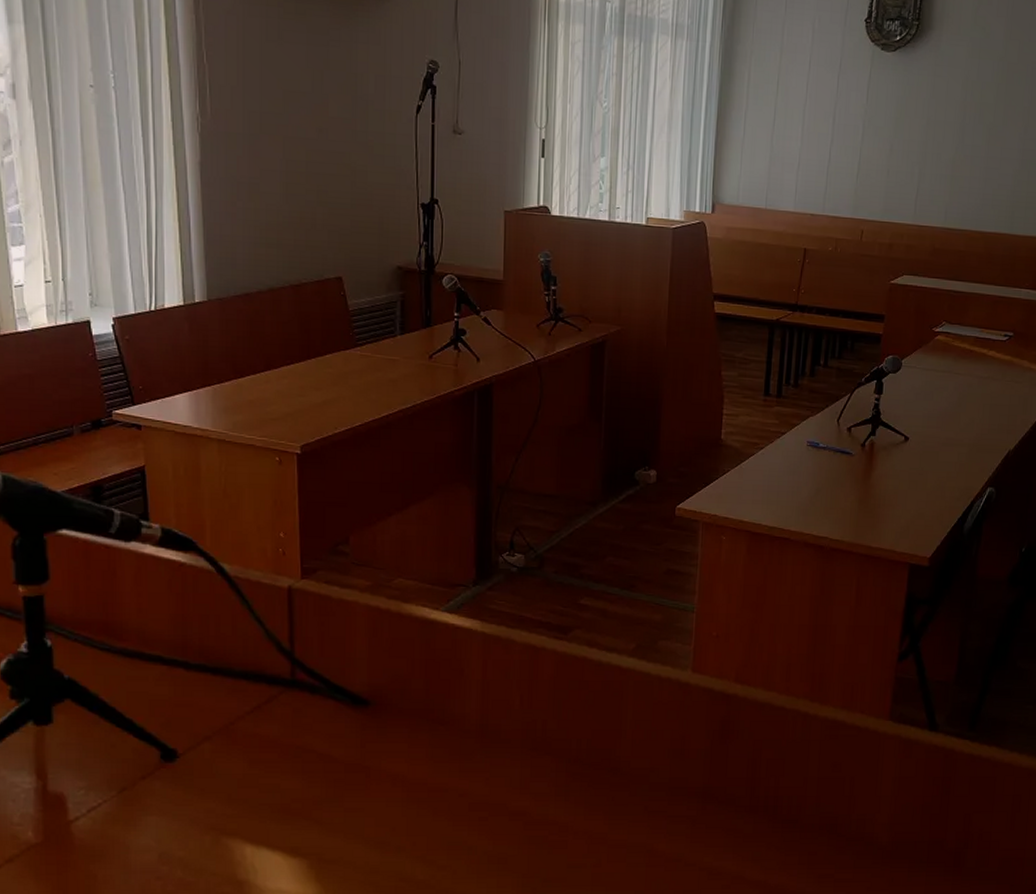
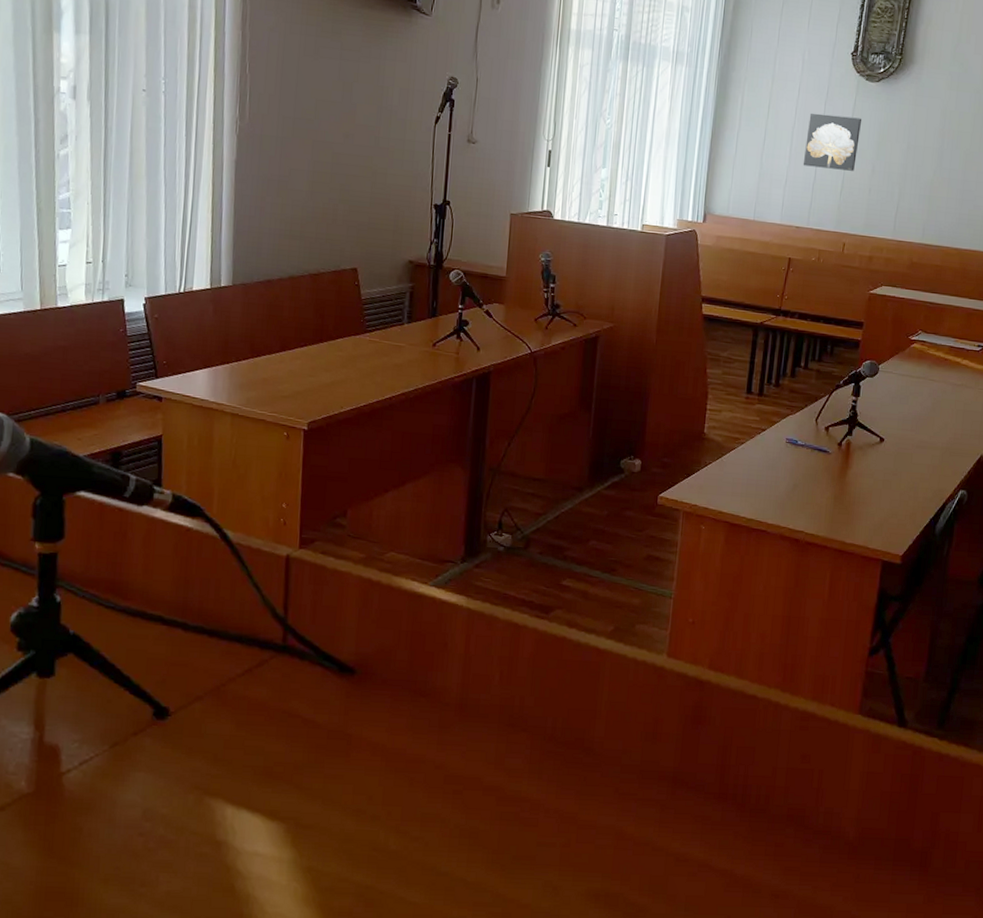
wall art: none [816,88,878,151] -> present [803,113,862,171]

